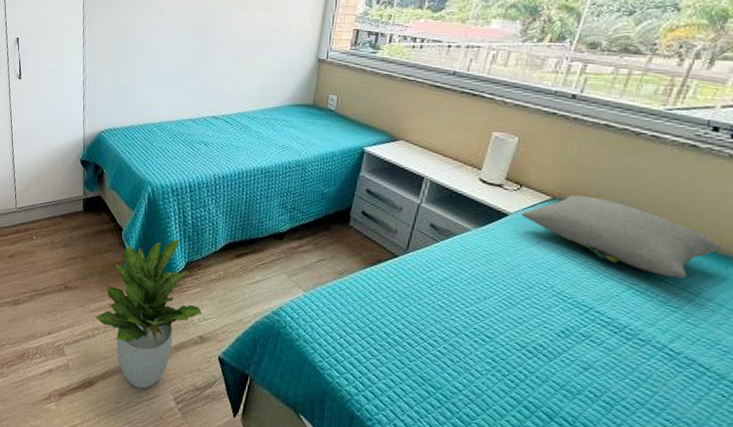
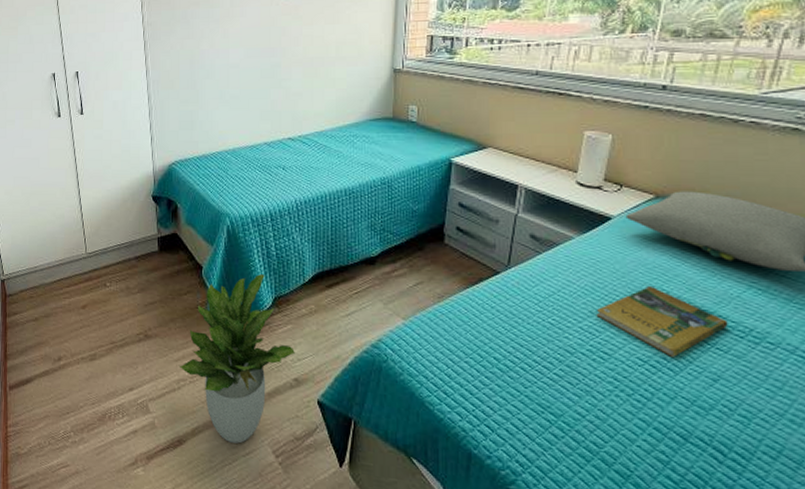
booklet: none [483,279,605,345] -> present [596,285,728,357]

